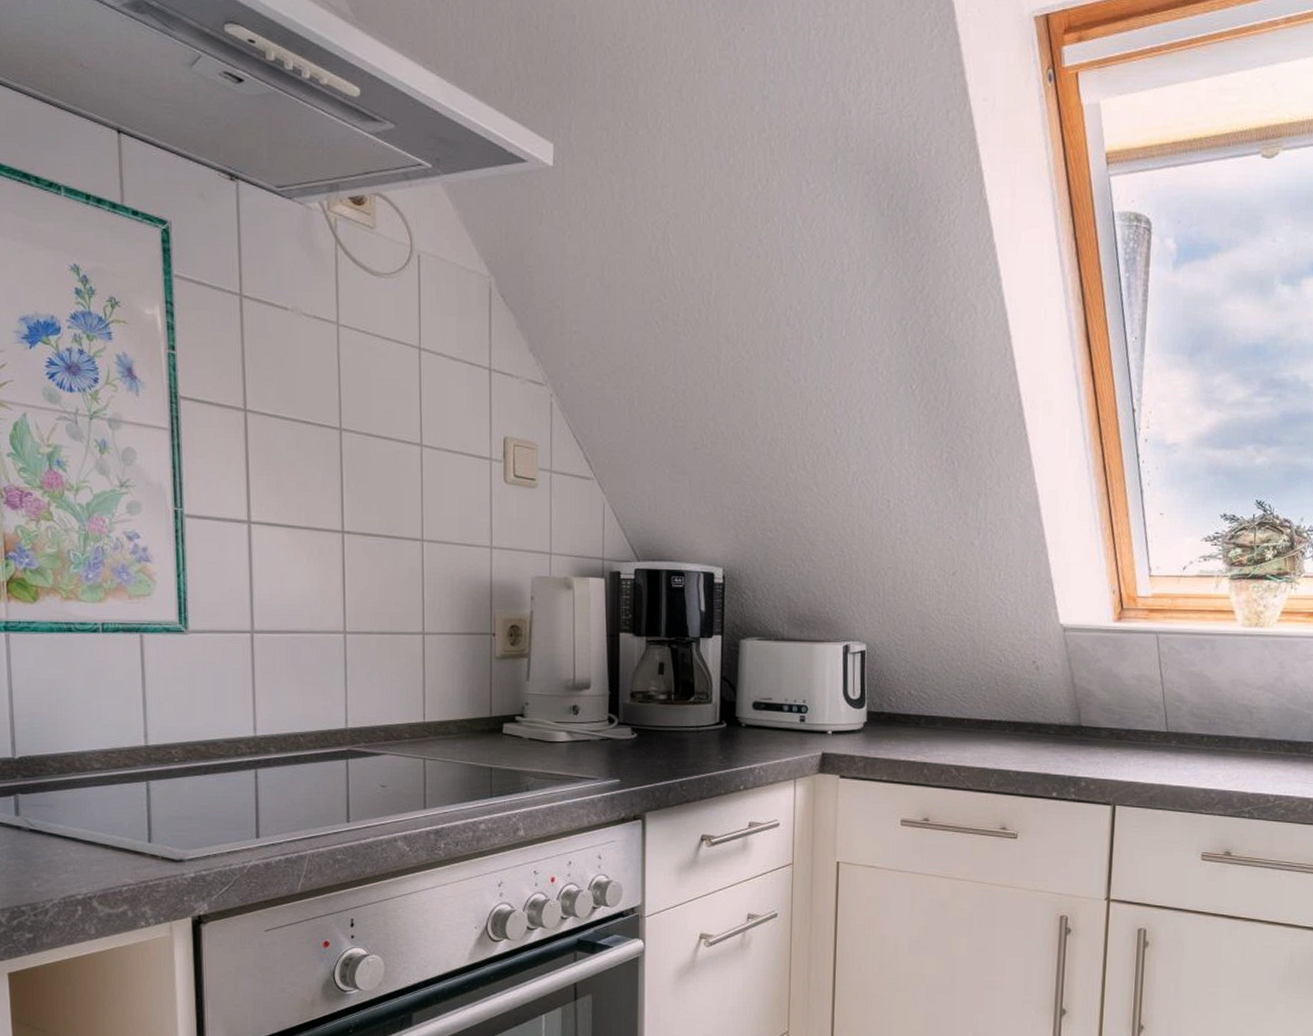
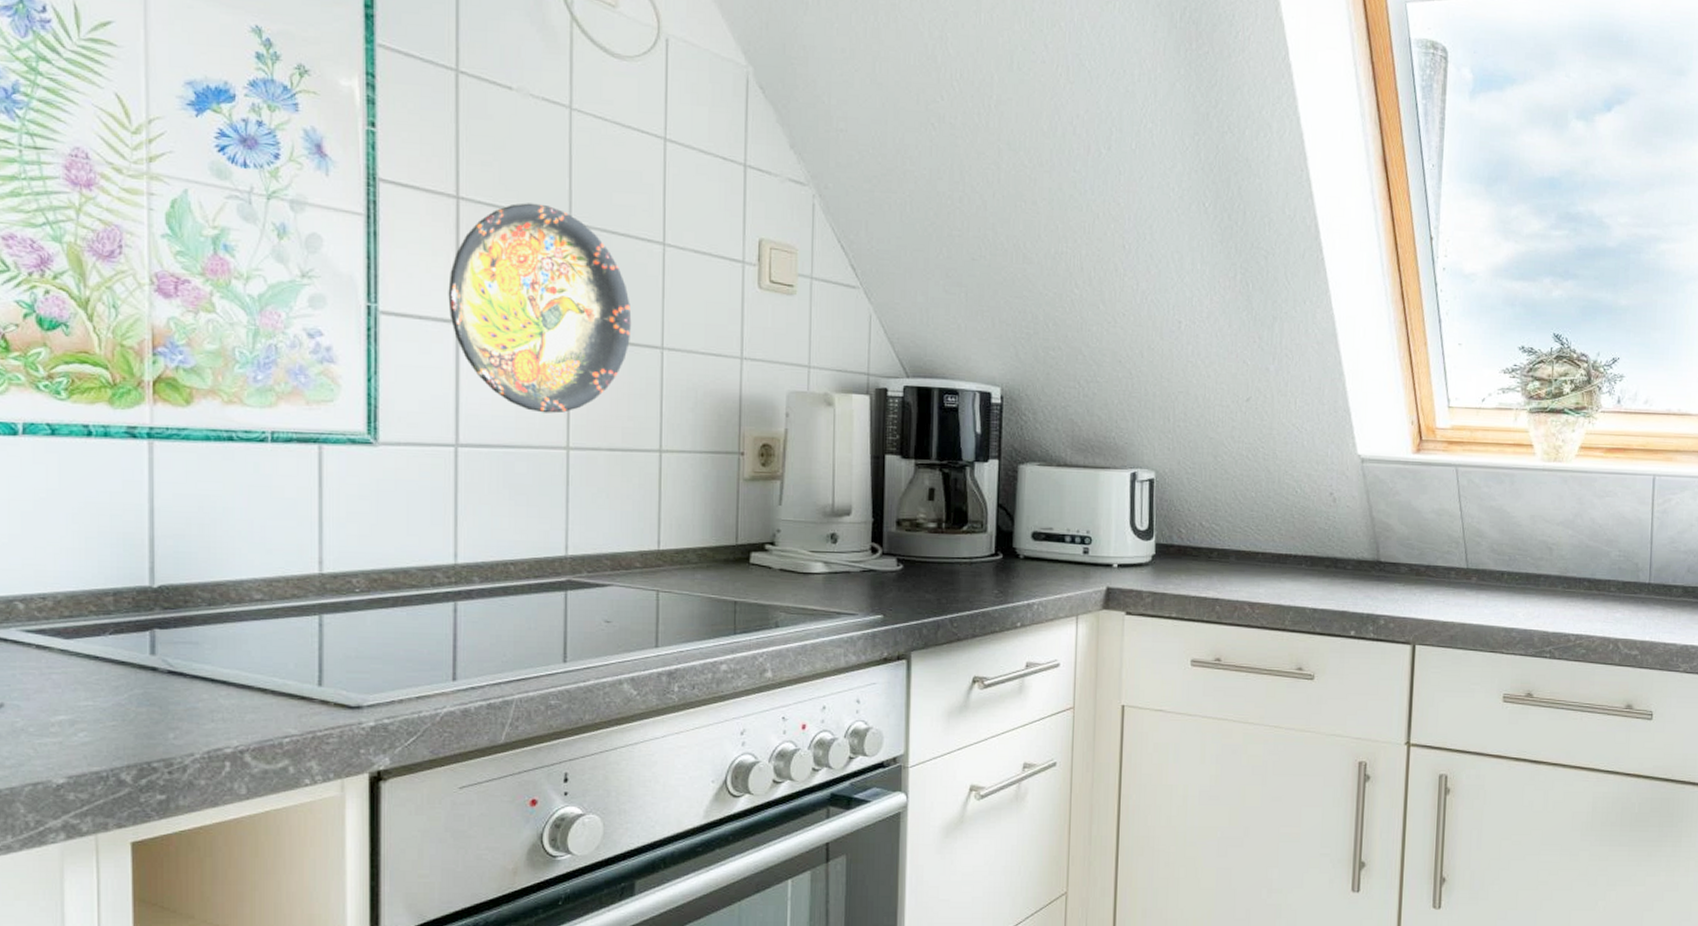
decorative plate: none [240,412,396,602] -> present [448,203,632,414]

